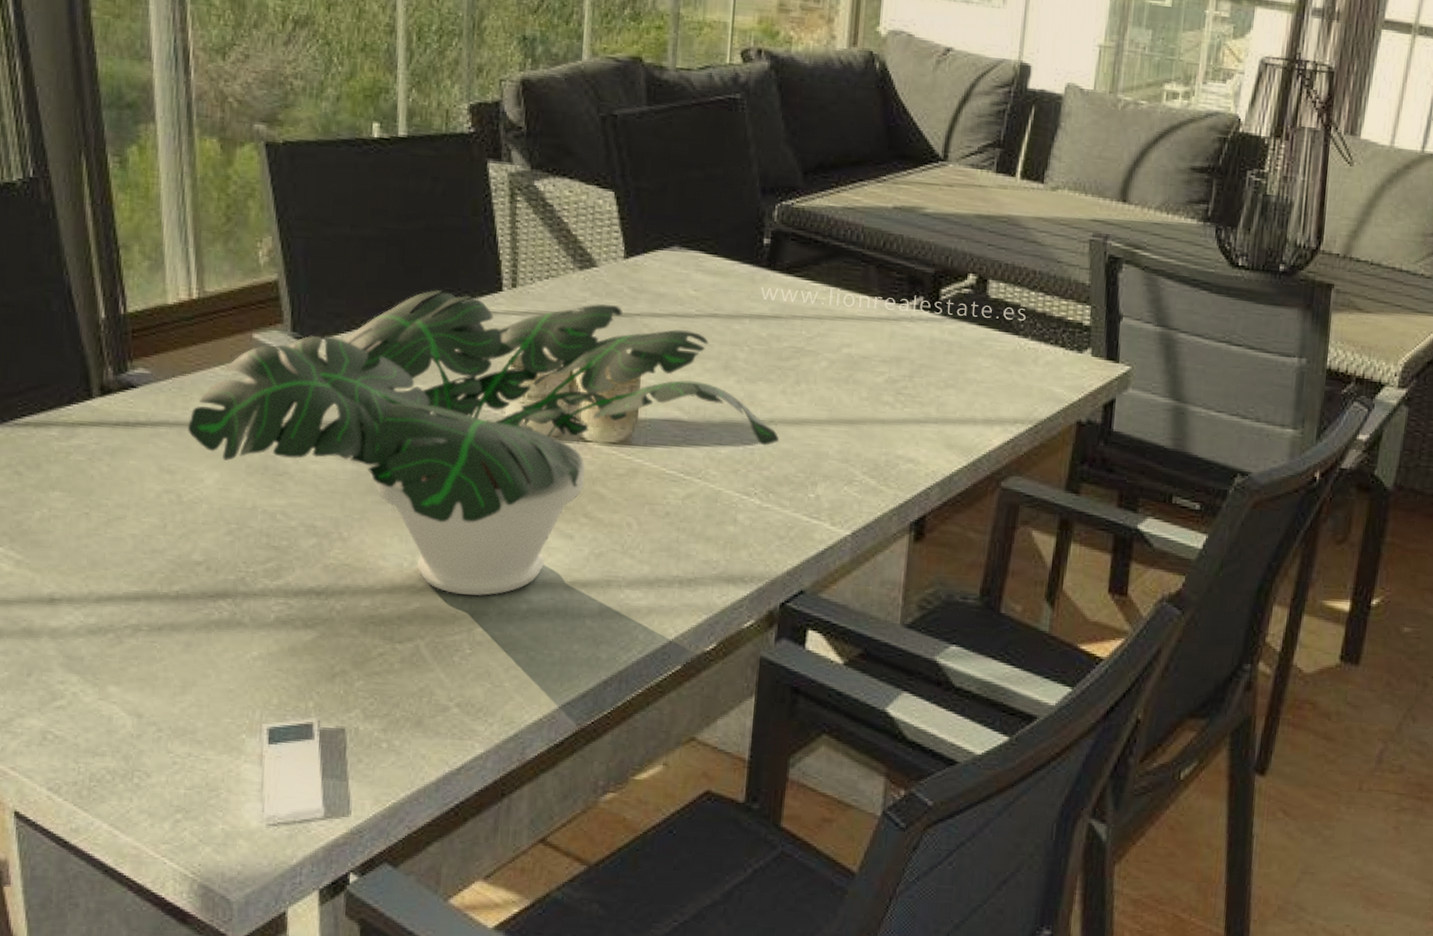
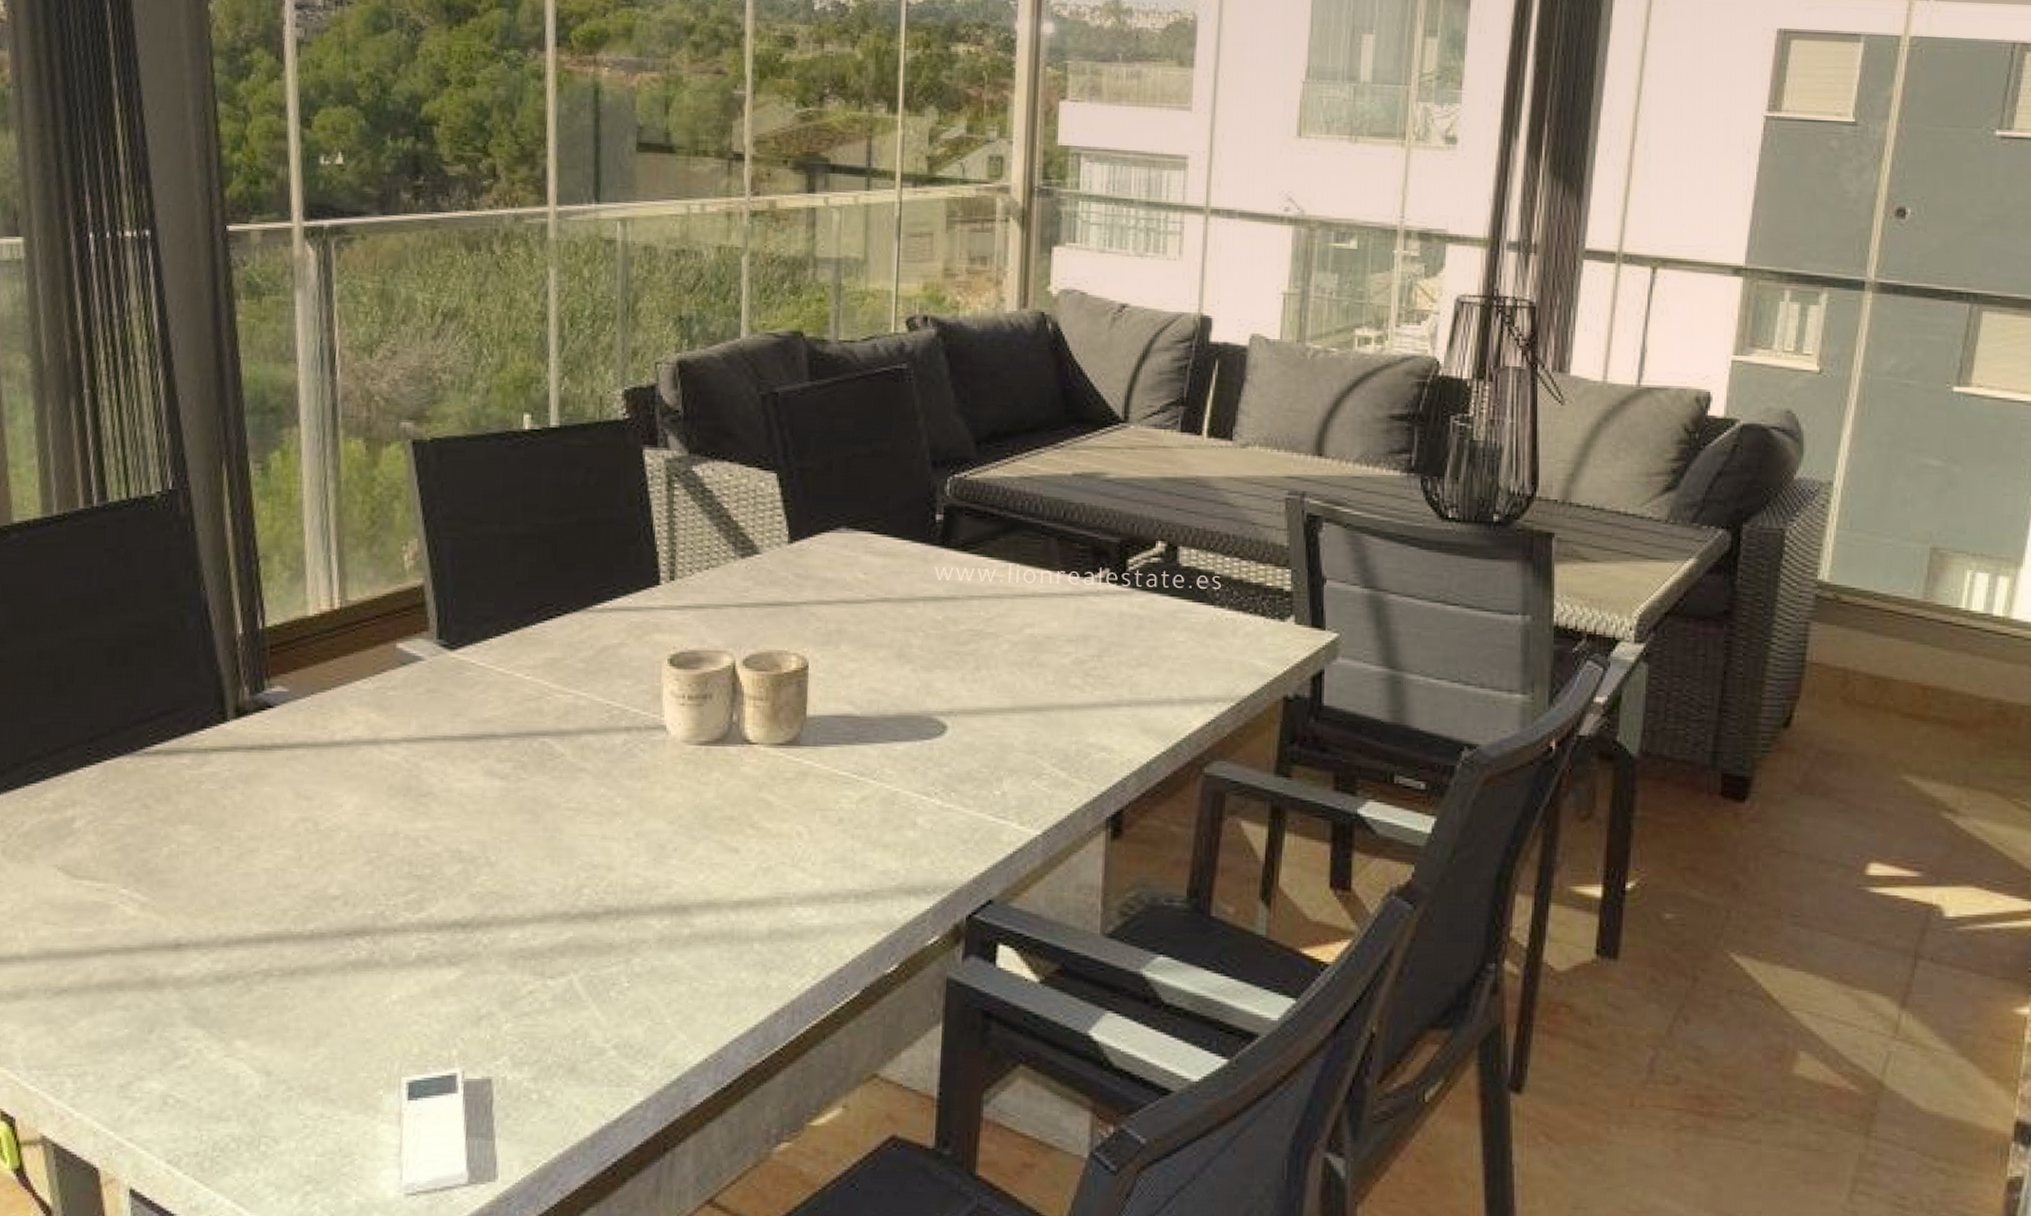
potted plant: present [188,290,780,597] -> none [327,587,960,922]

